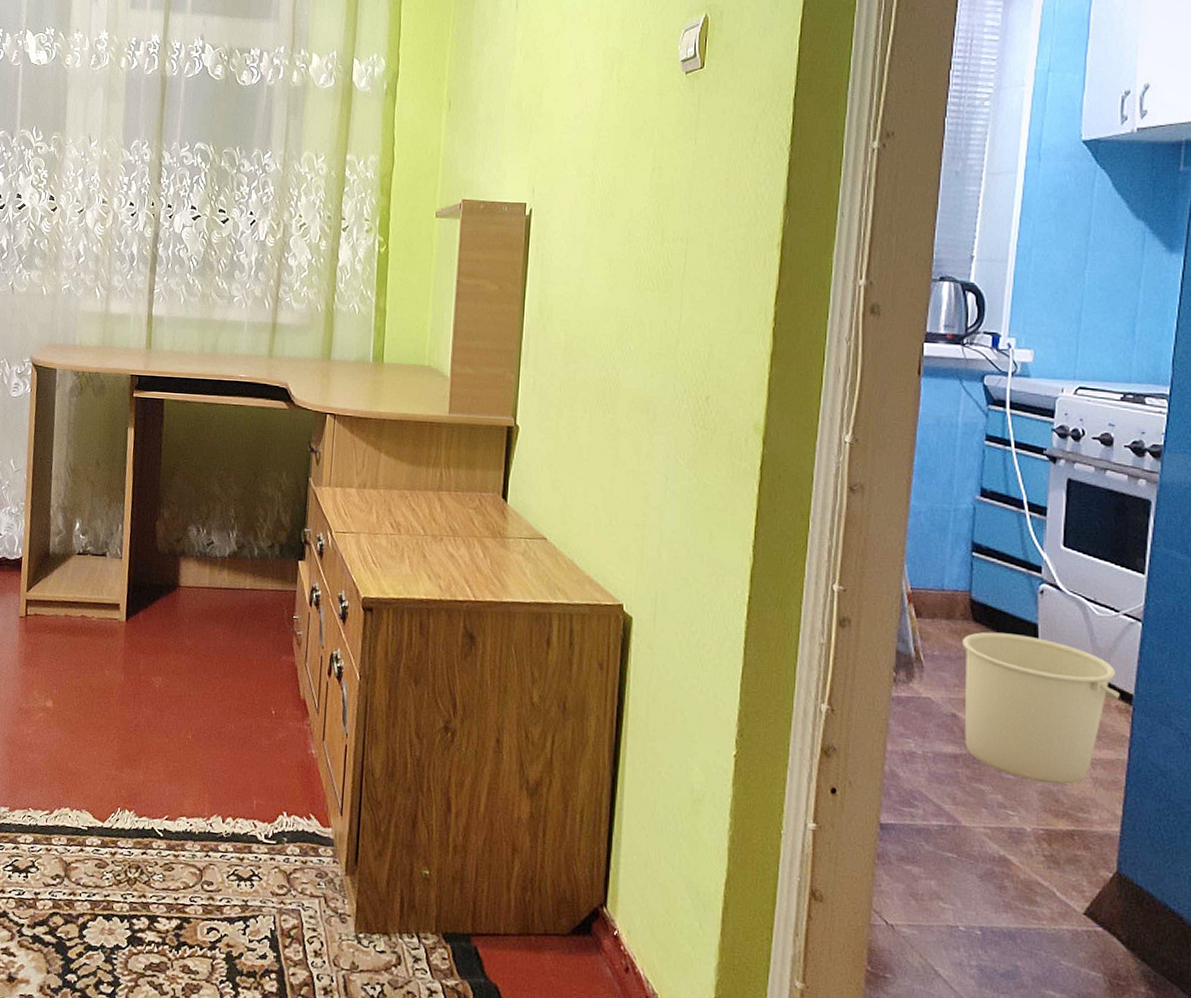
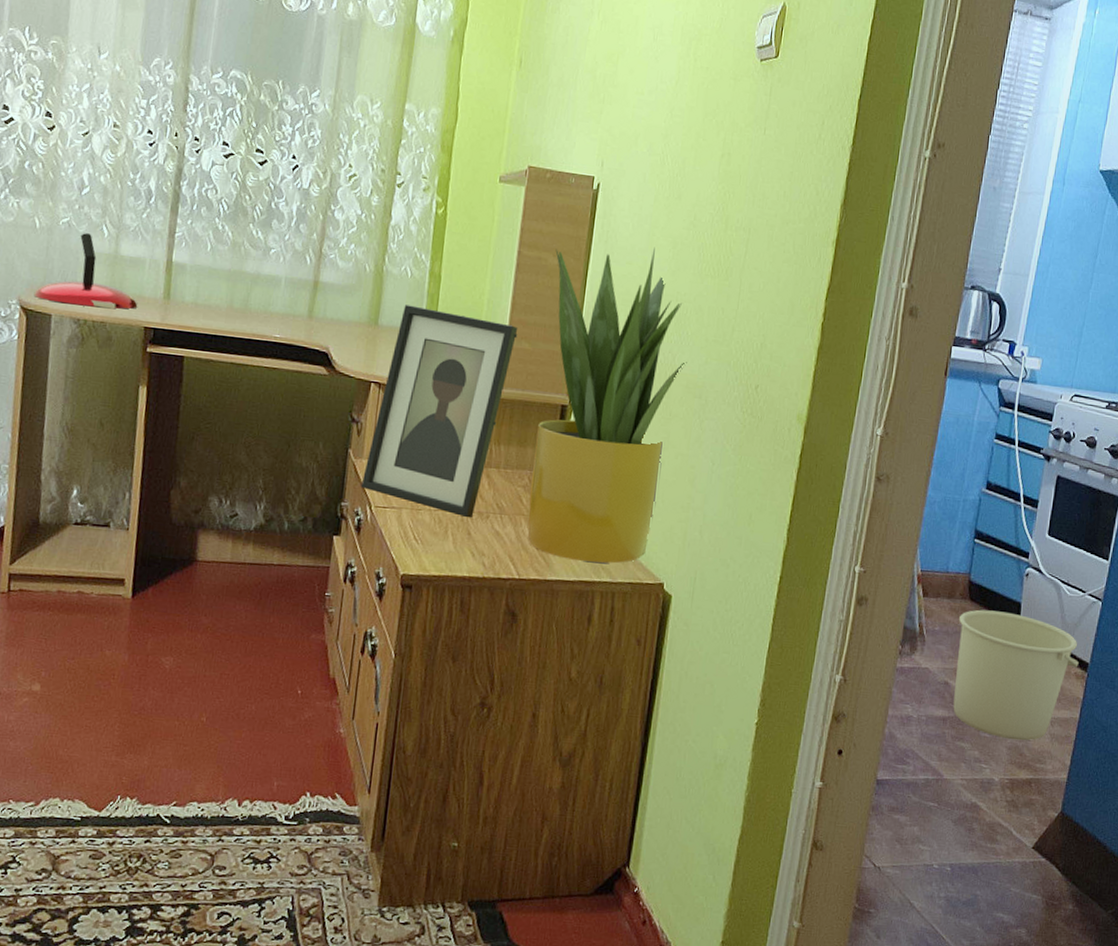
desk lamp: none [42,296,125,361] -> present [33,233,138,310]
picture frame: none [321,339,461,541] -> present [360,305,518,519]
planter: none [481,265,632,585] -> present [527,247,687,564]

